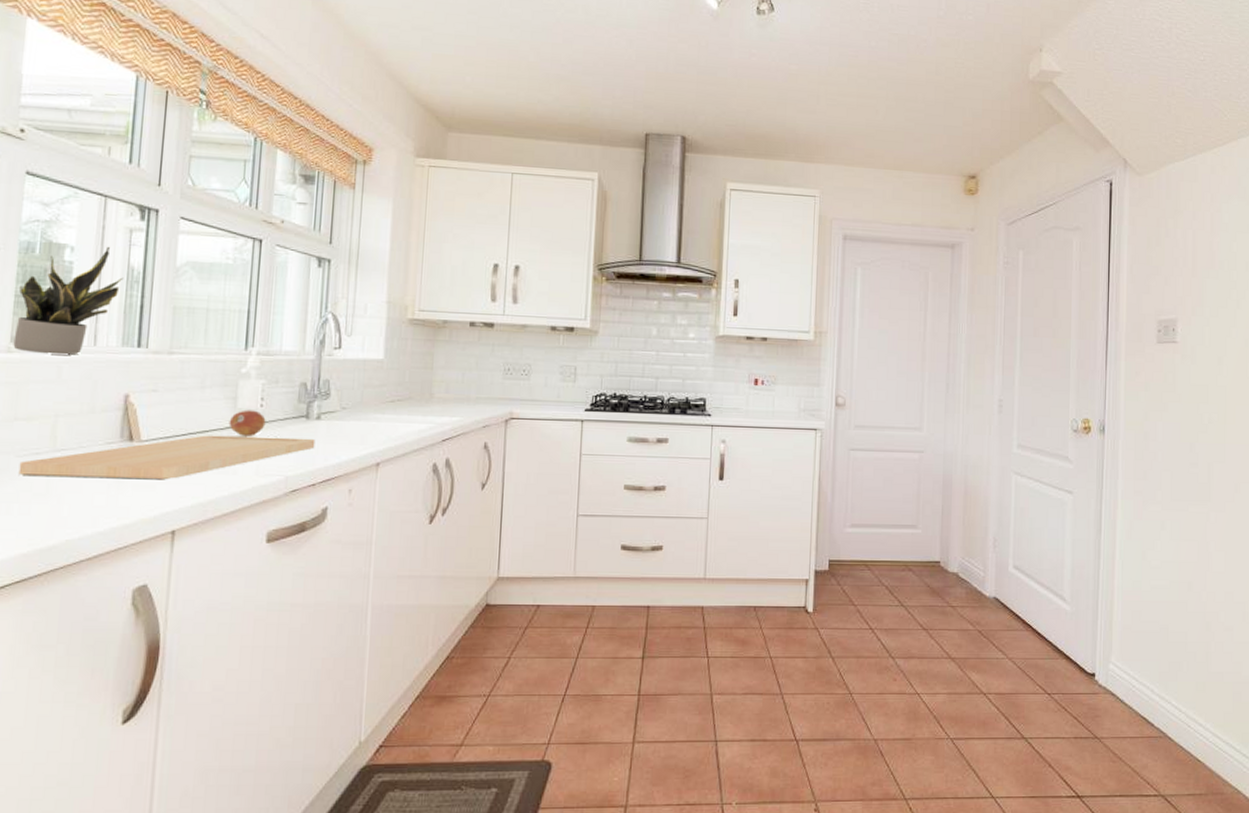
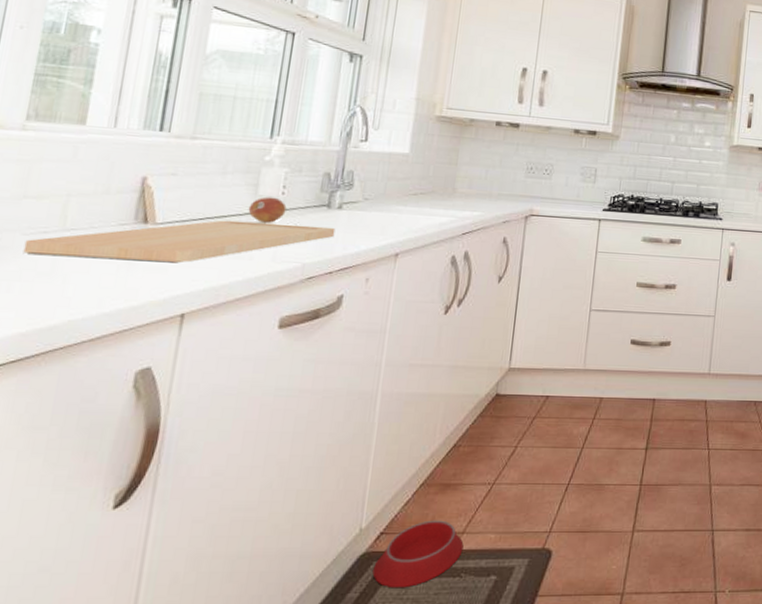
potted plant: present [13,246,124,355] -> none [28,30,151,136]
pet bowl: none [374,732,463,801] -> present [372,520,464,589]

